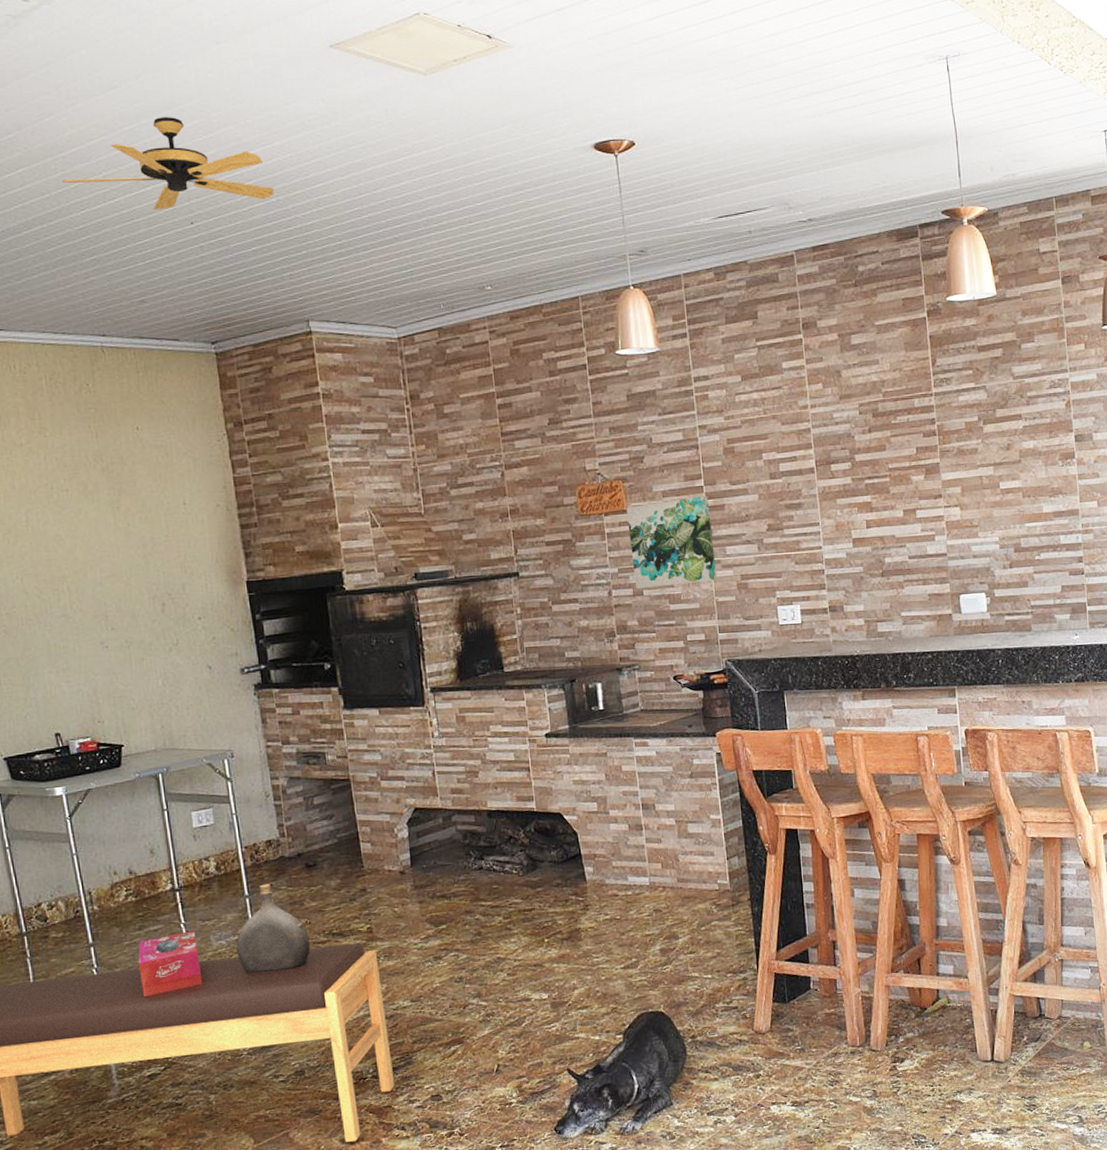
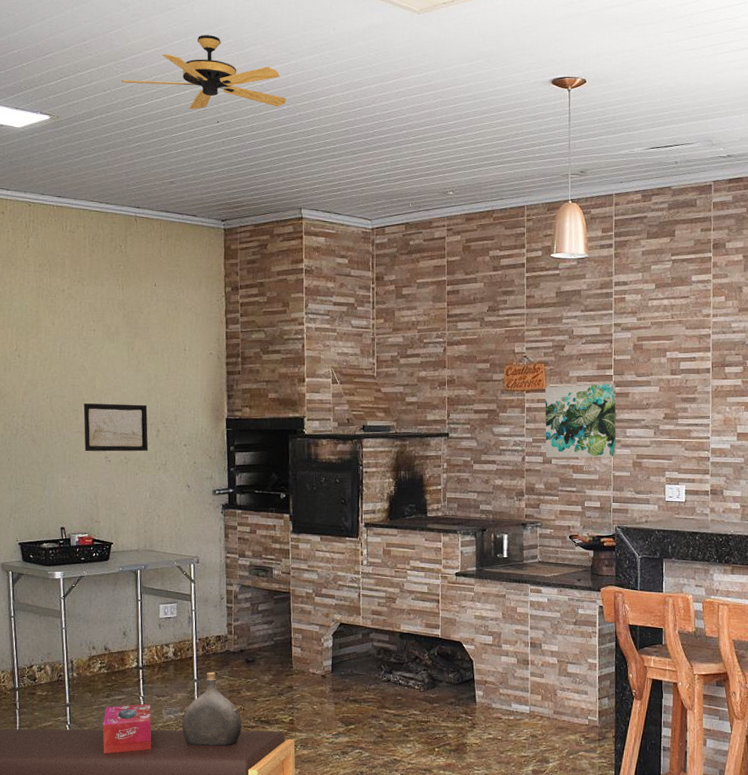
wall art: none [65,574,154,639] -> present [83,403,149,452]

